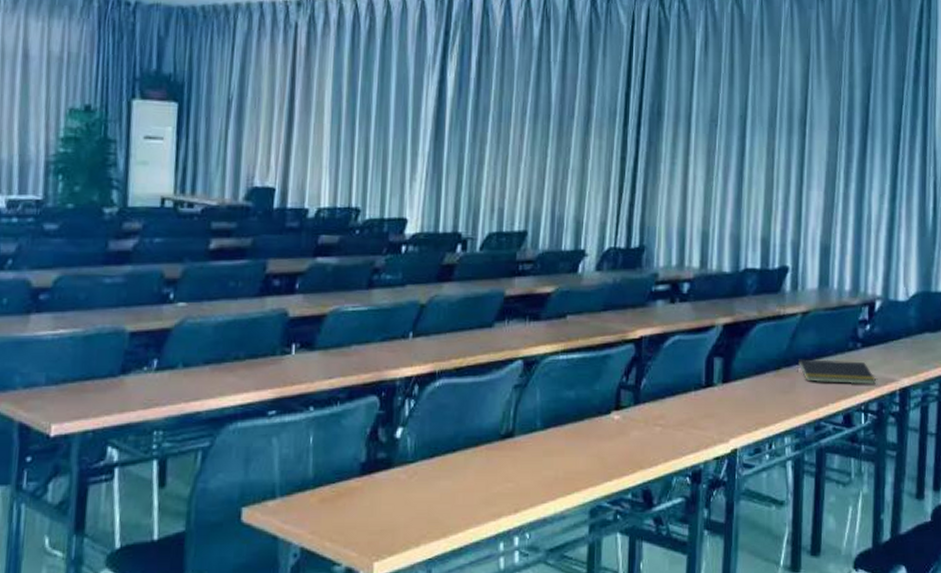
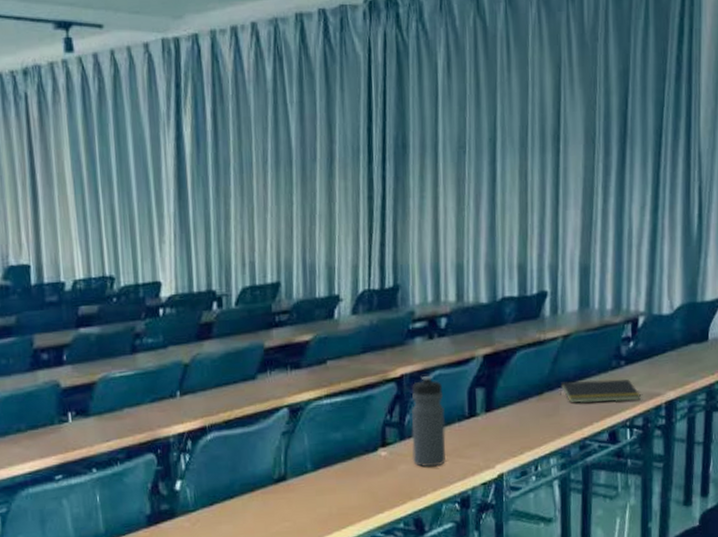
water bottle: none [645,339,681,436] -> present [411,375,446,468]

